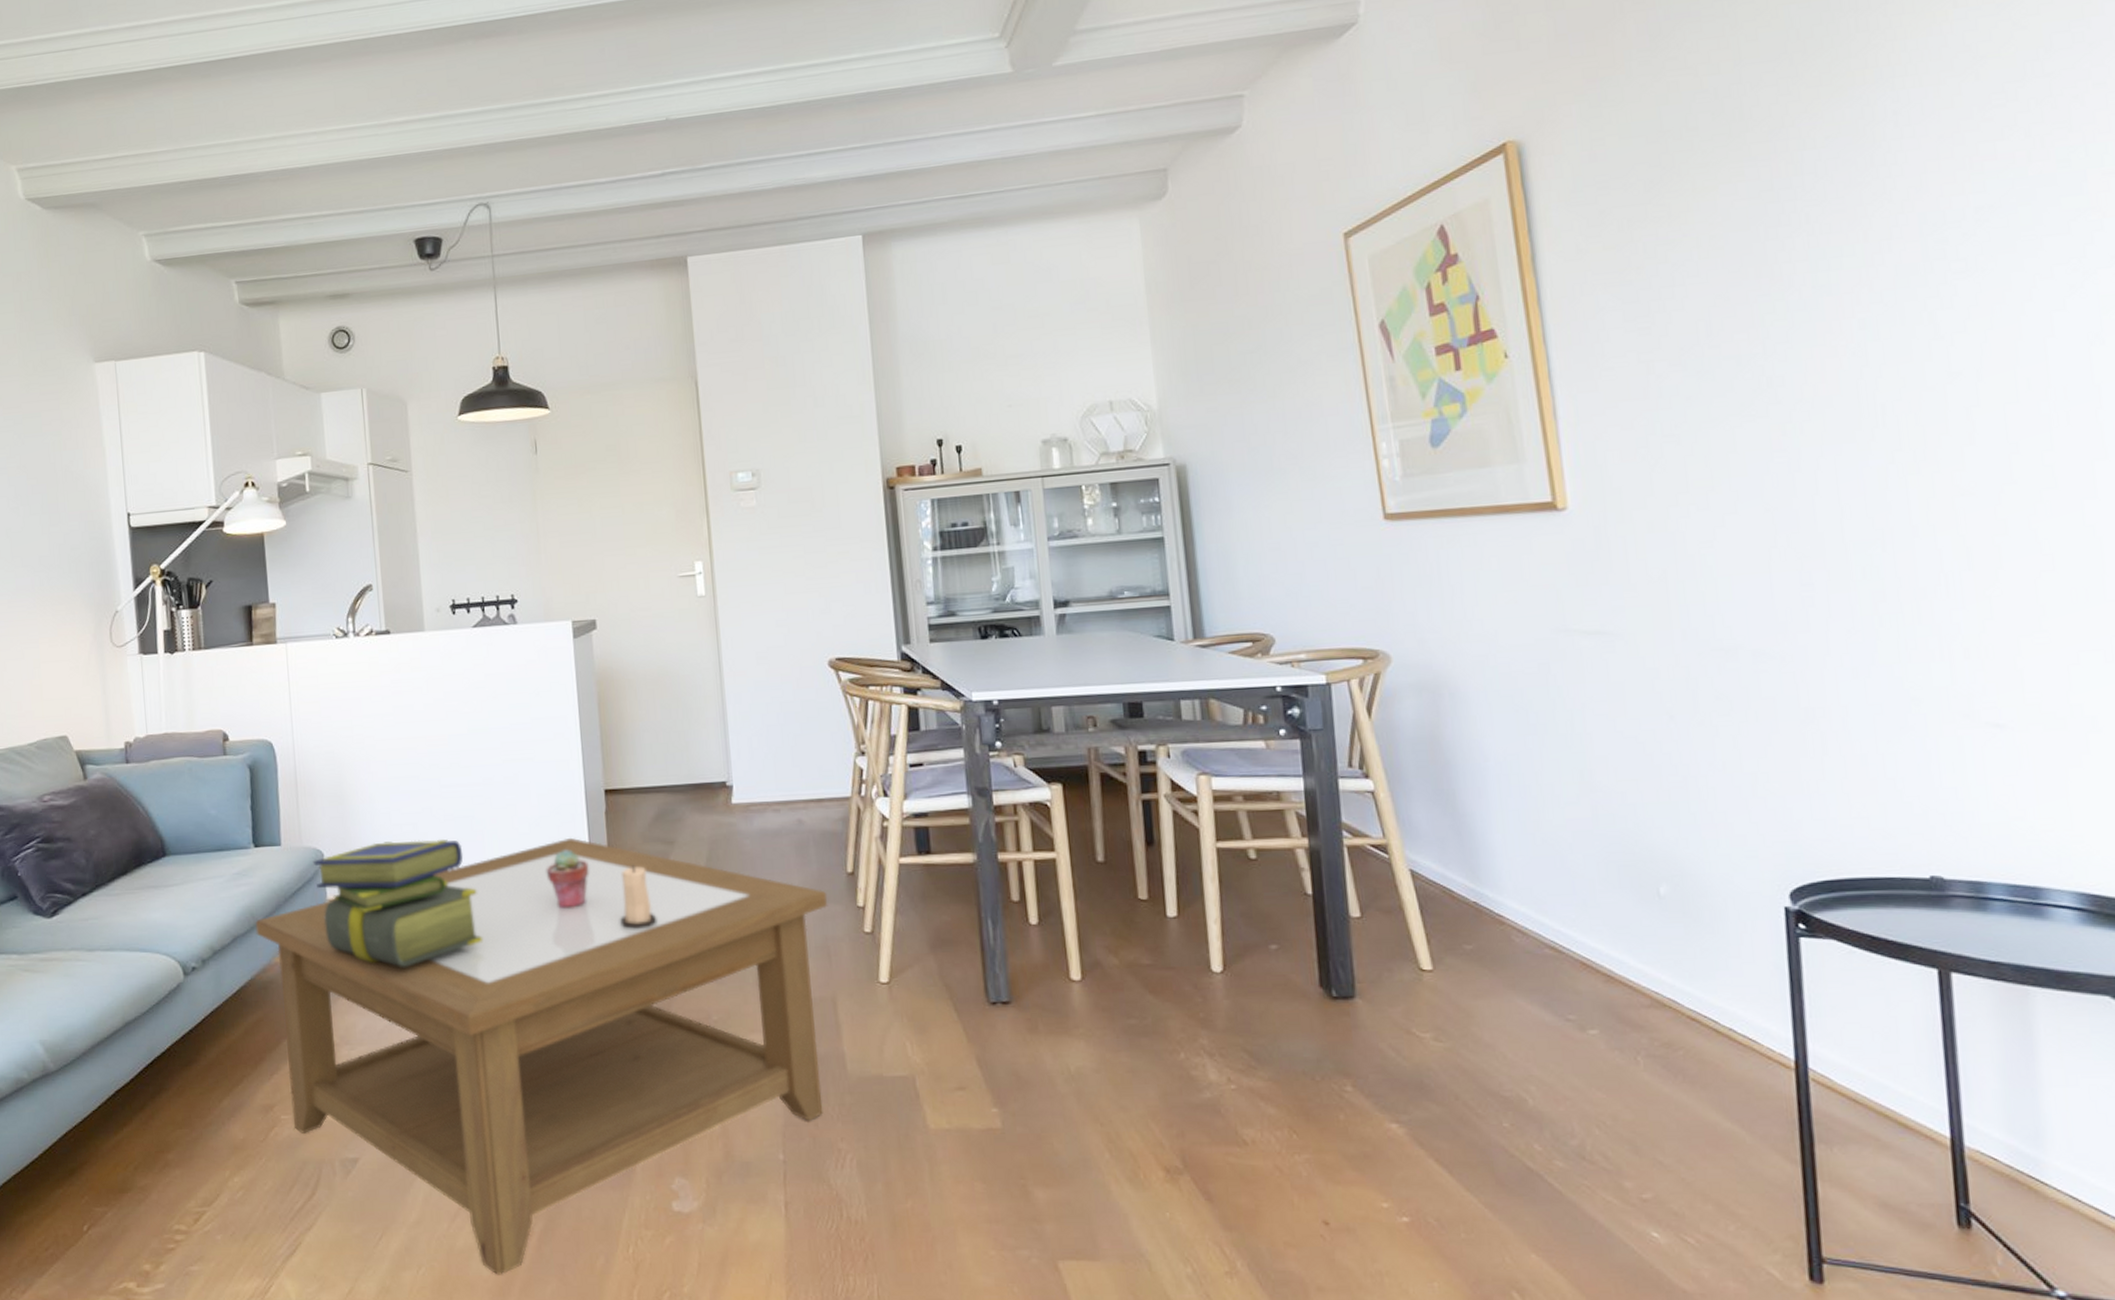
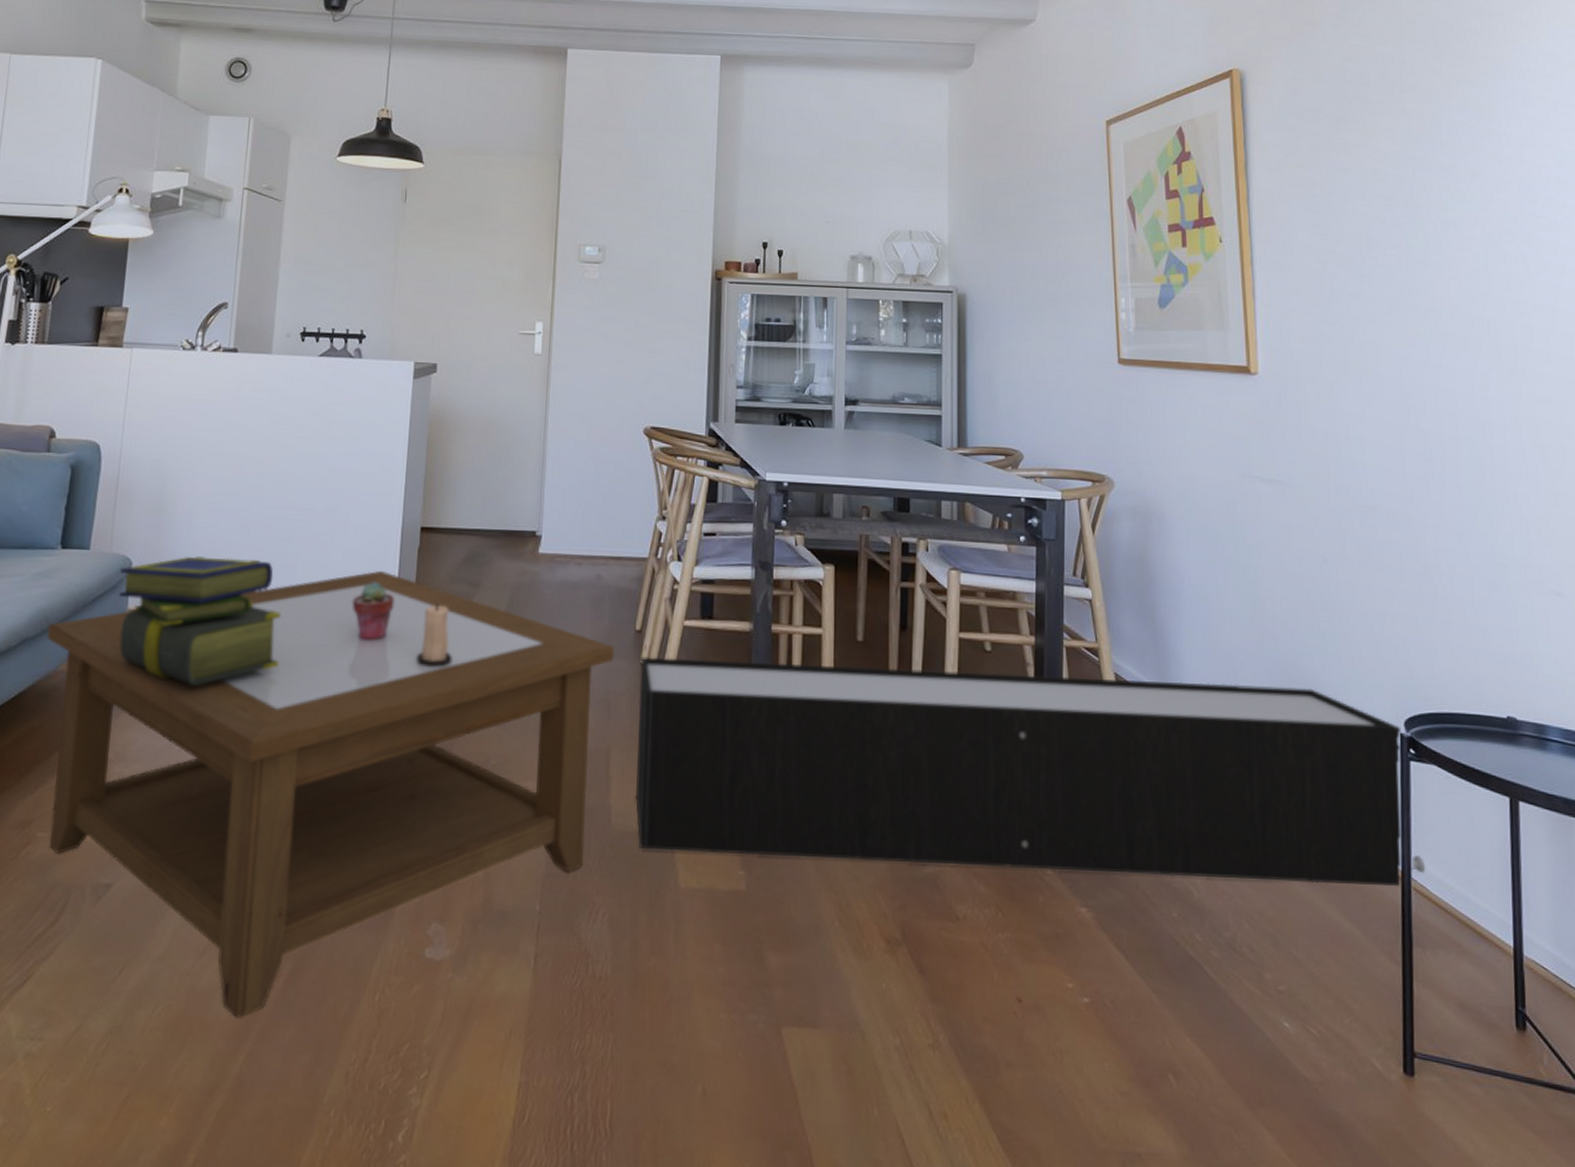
cabinet: none [856,866,1828,1094] -> present [636,657,1426,887]

